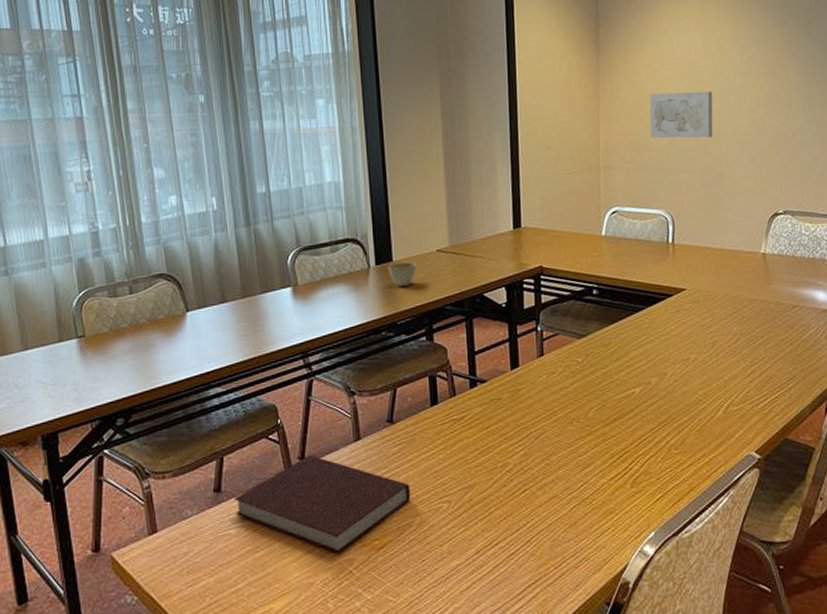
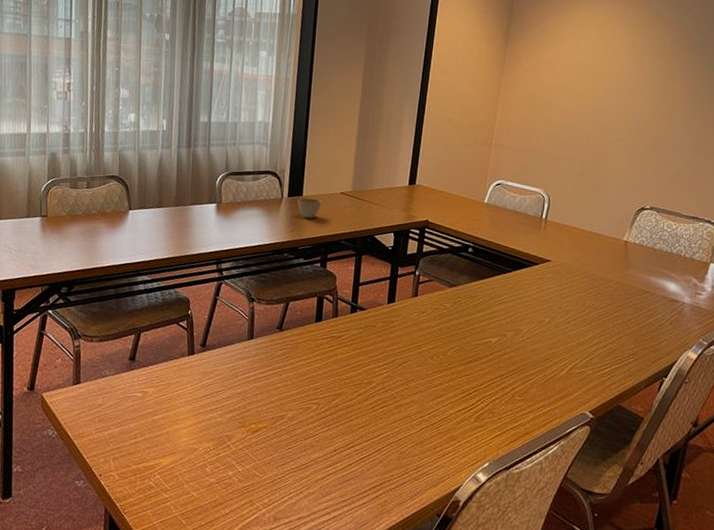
notebook: present [234,455,411,553] -> none [143,344,288,429]
wall art: present [649,91,713,138] -> none [541,86,604,133]

